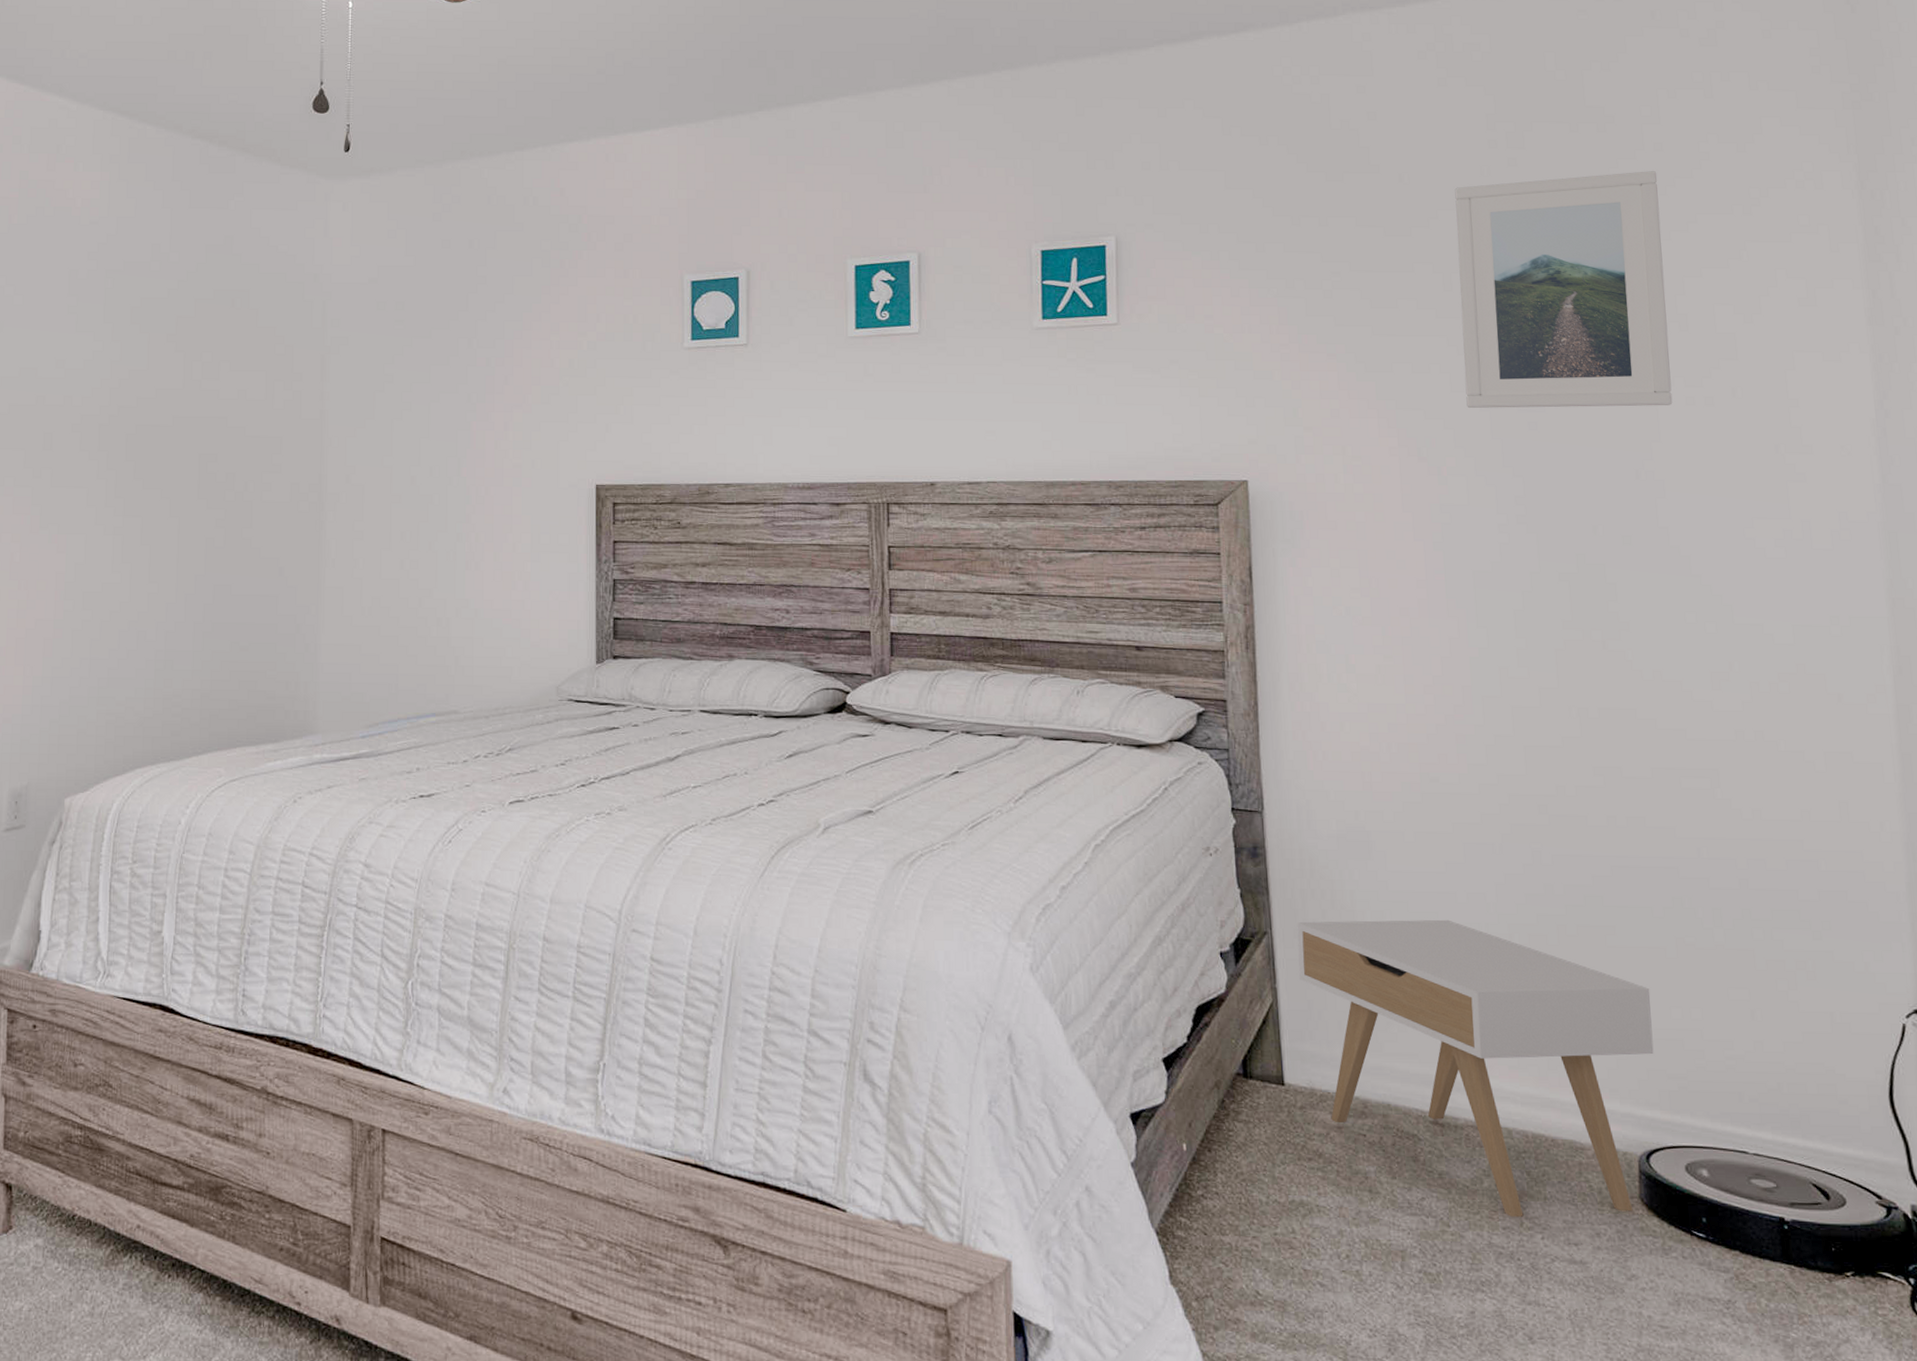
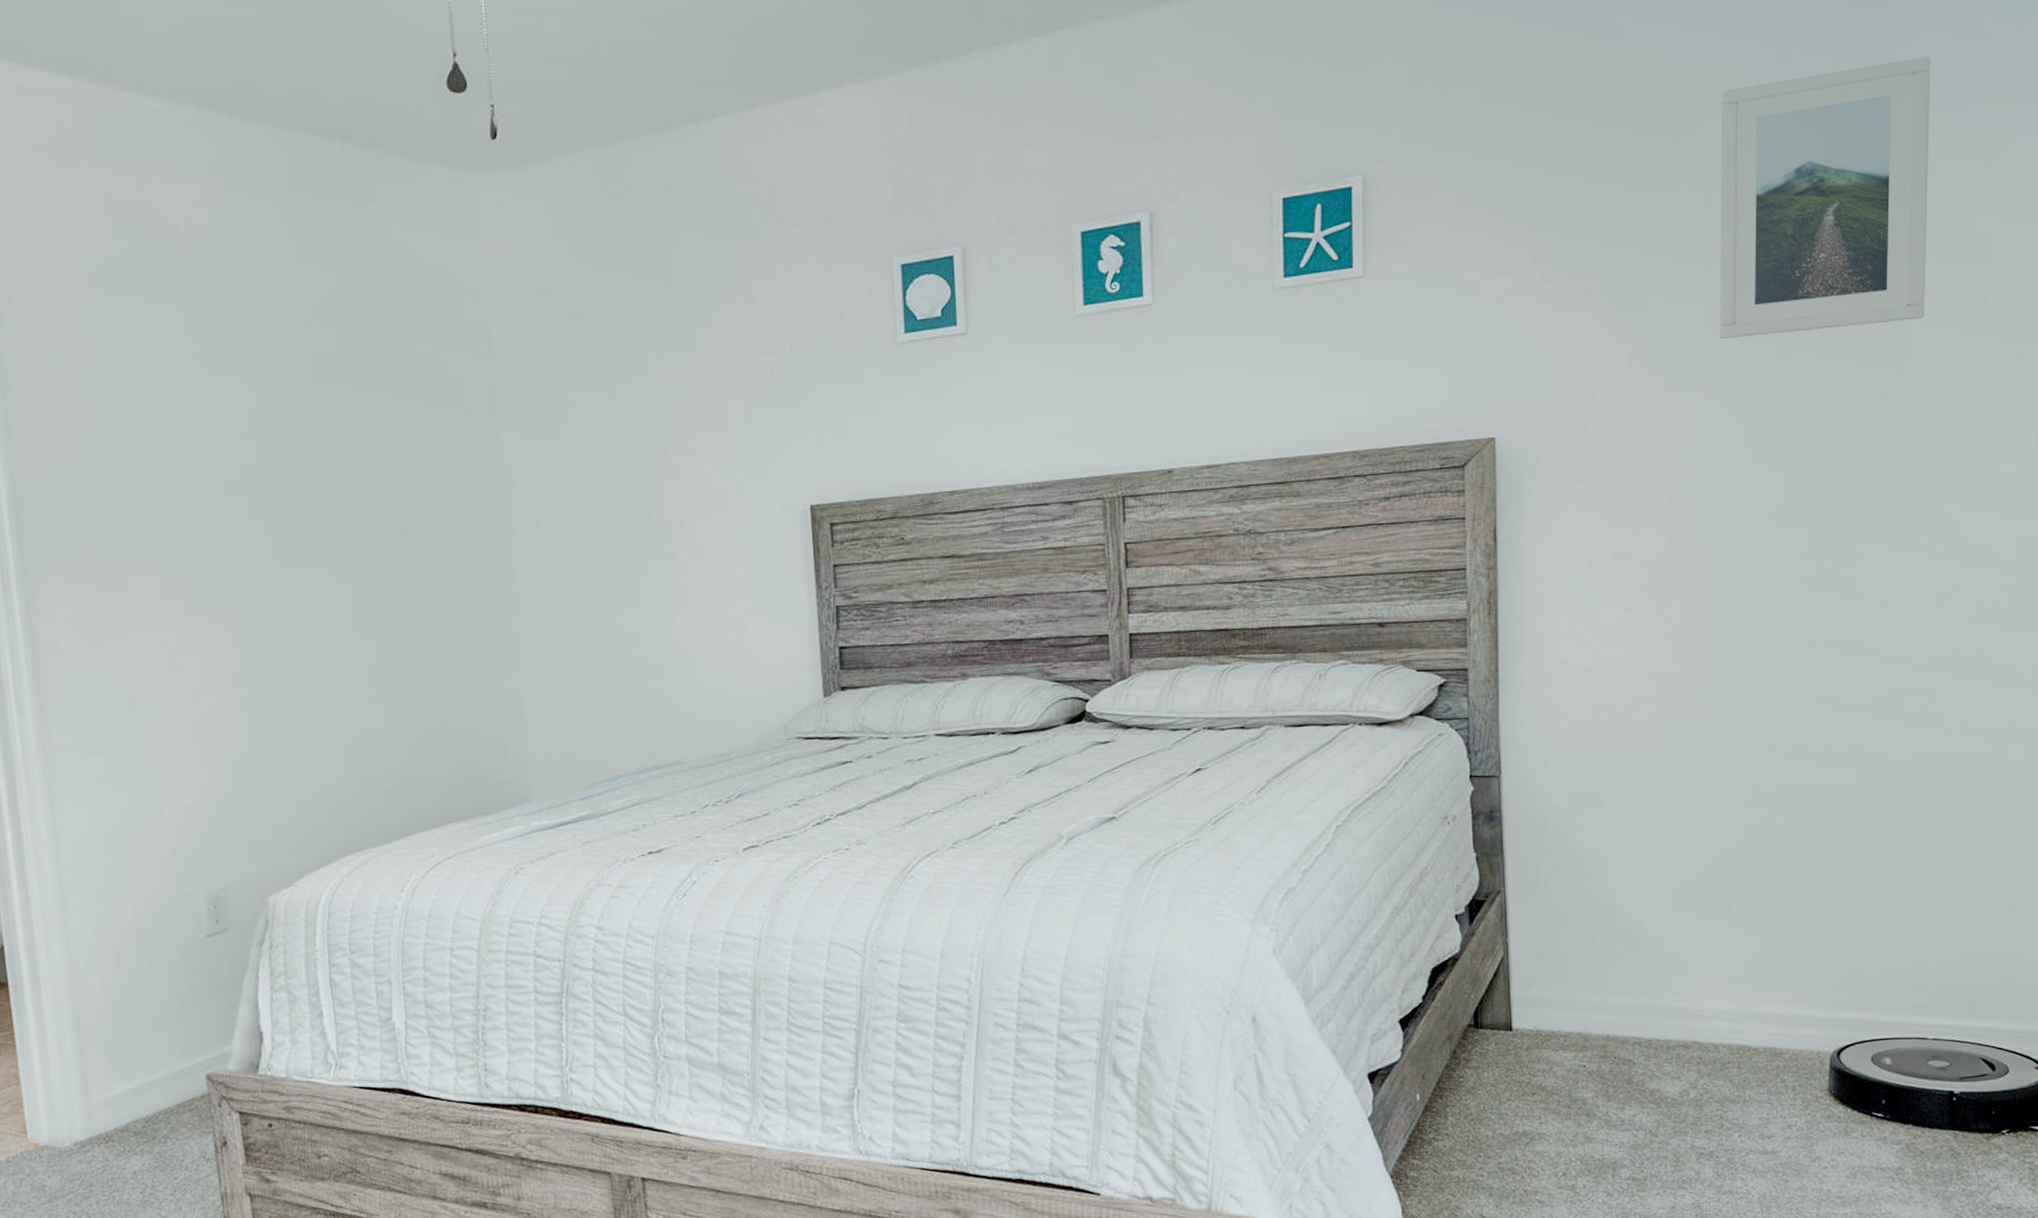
nightstand: present [1297,919,1654,1217] -> none [1529,859,1853,1121]

